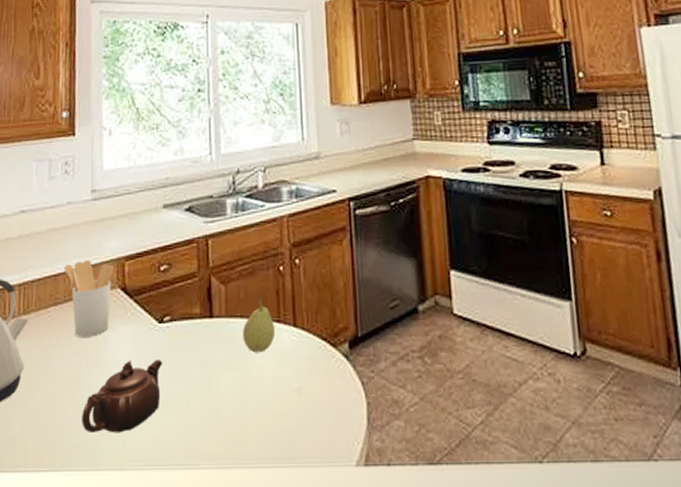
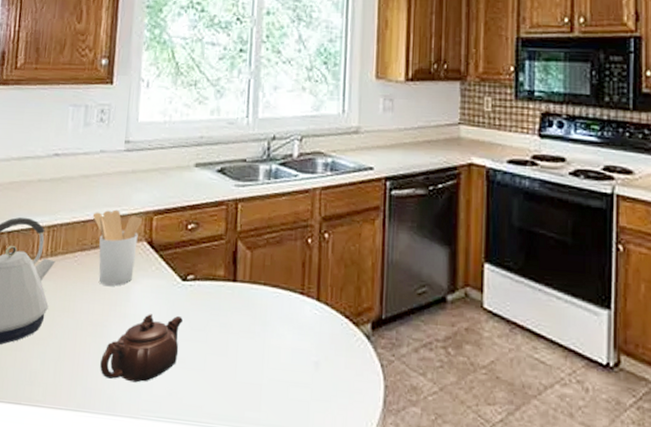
fruit: present [243,296,276,353] -> none [265,266,298,322]

